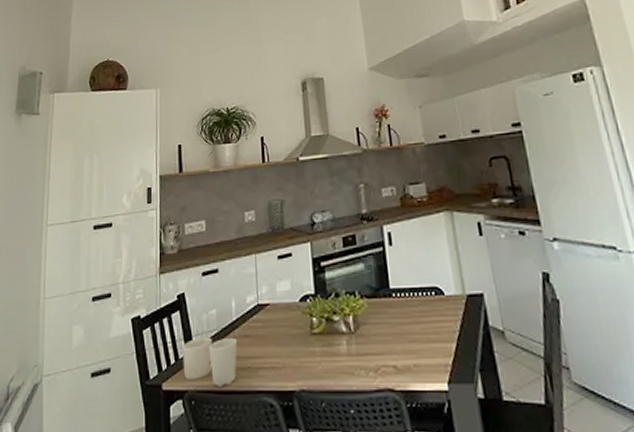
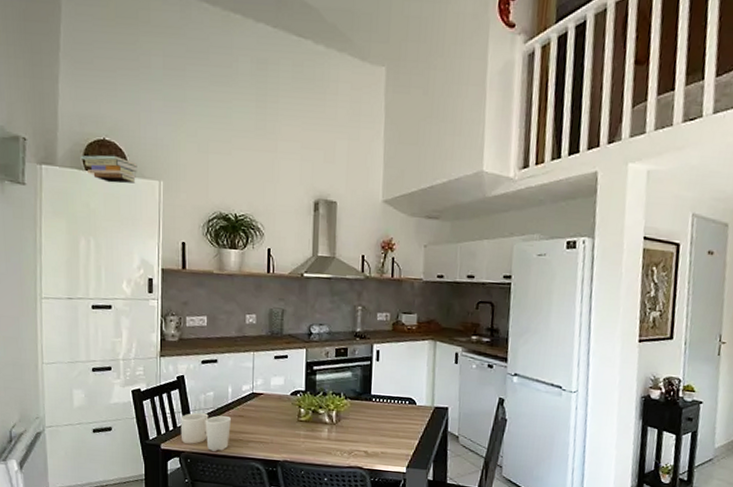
books: none [87,72,136,99] -> present [80,155,137,184]

